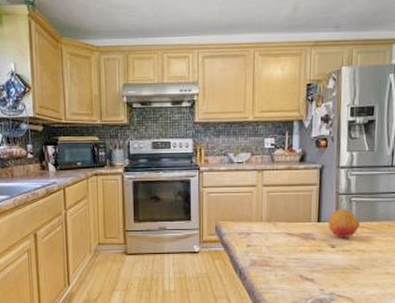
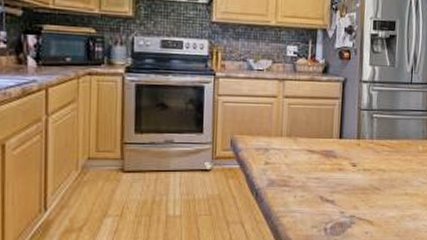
fruit: present [329,209,361,238] -> none [350,125,381,157]

